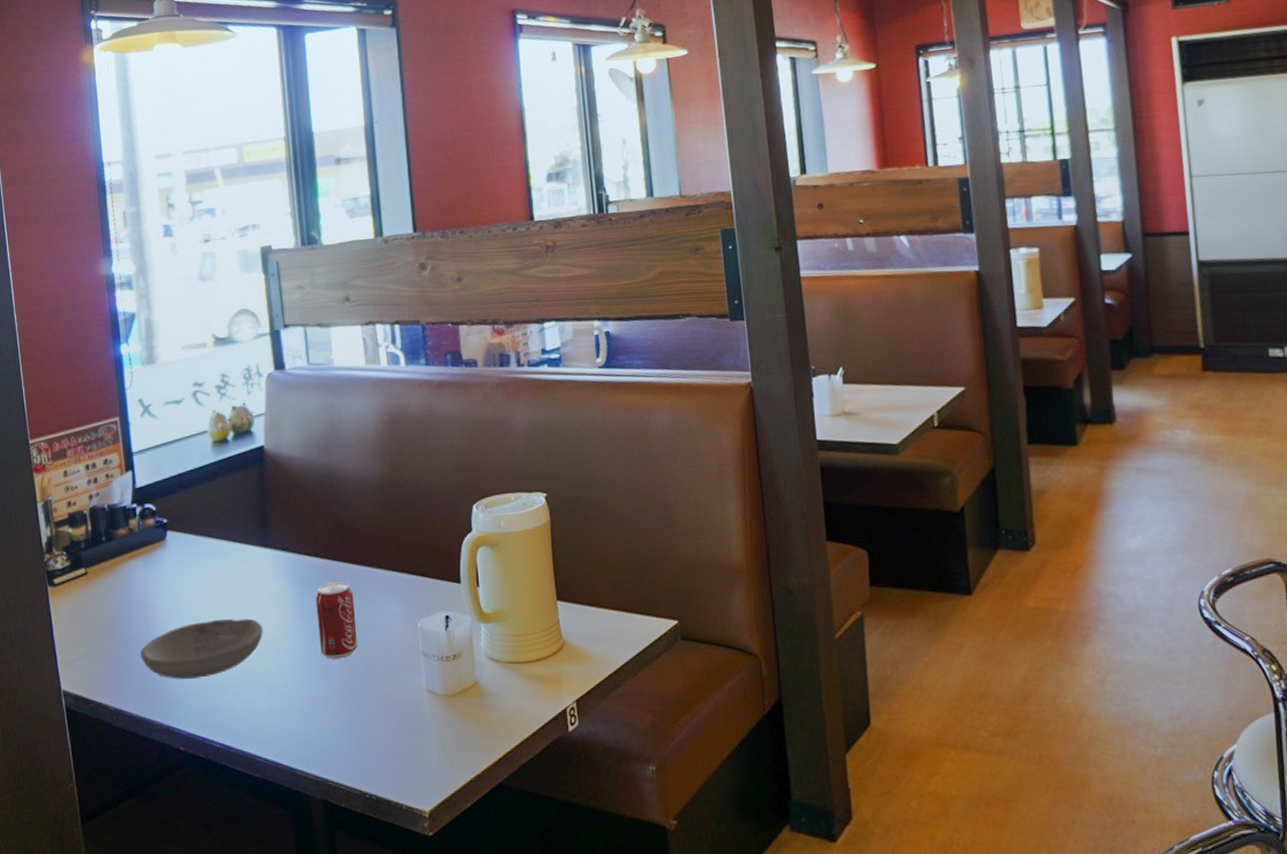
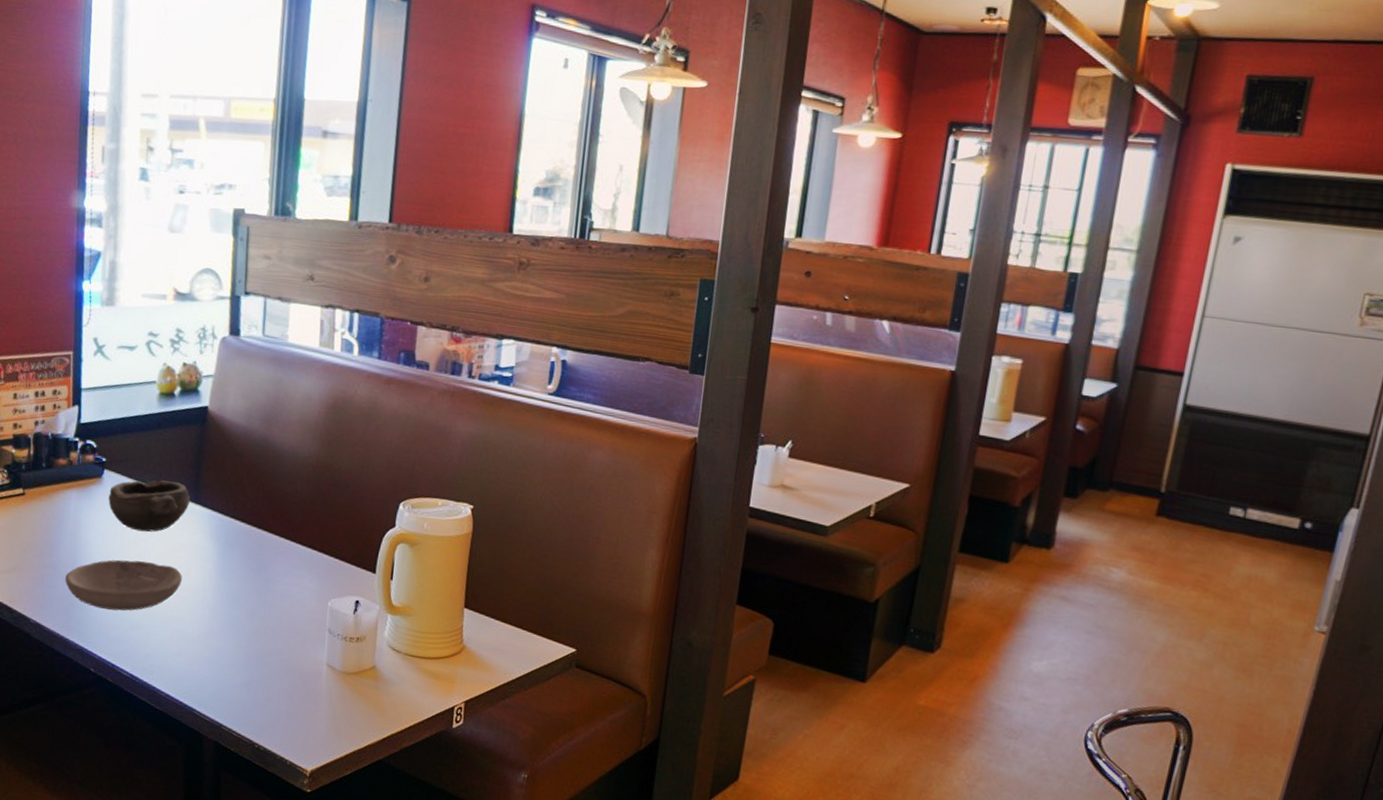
bowl: none [175,529,260,589] -> present [108,480,191,532]
beverage can: present [315,581,357,659] -> none [233,547,272,620]

